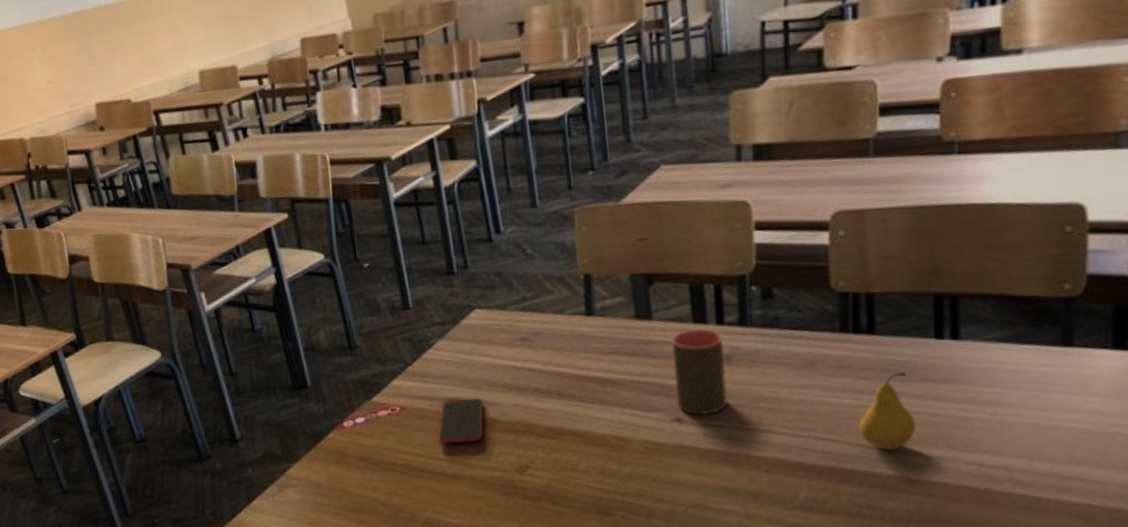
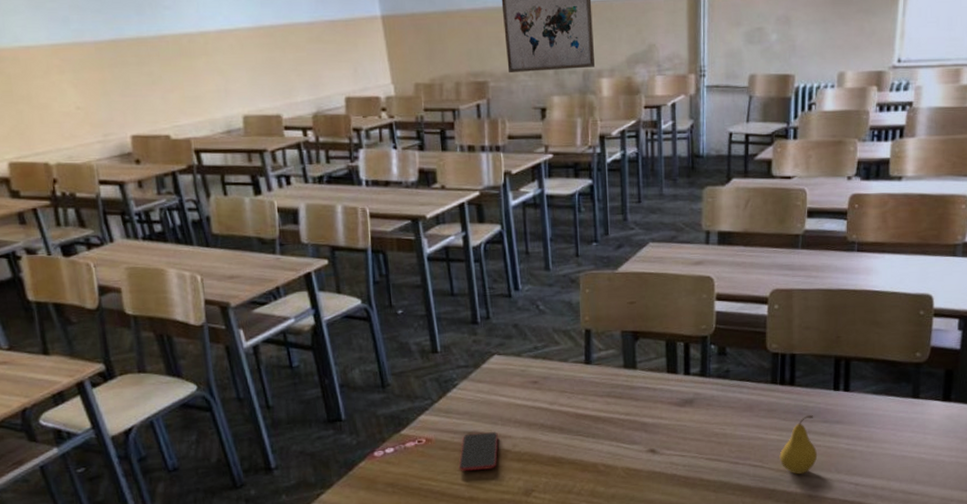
cup: present [671,329,728,415] -> none [650,378,690,447]

